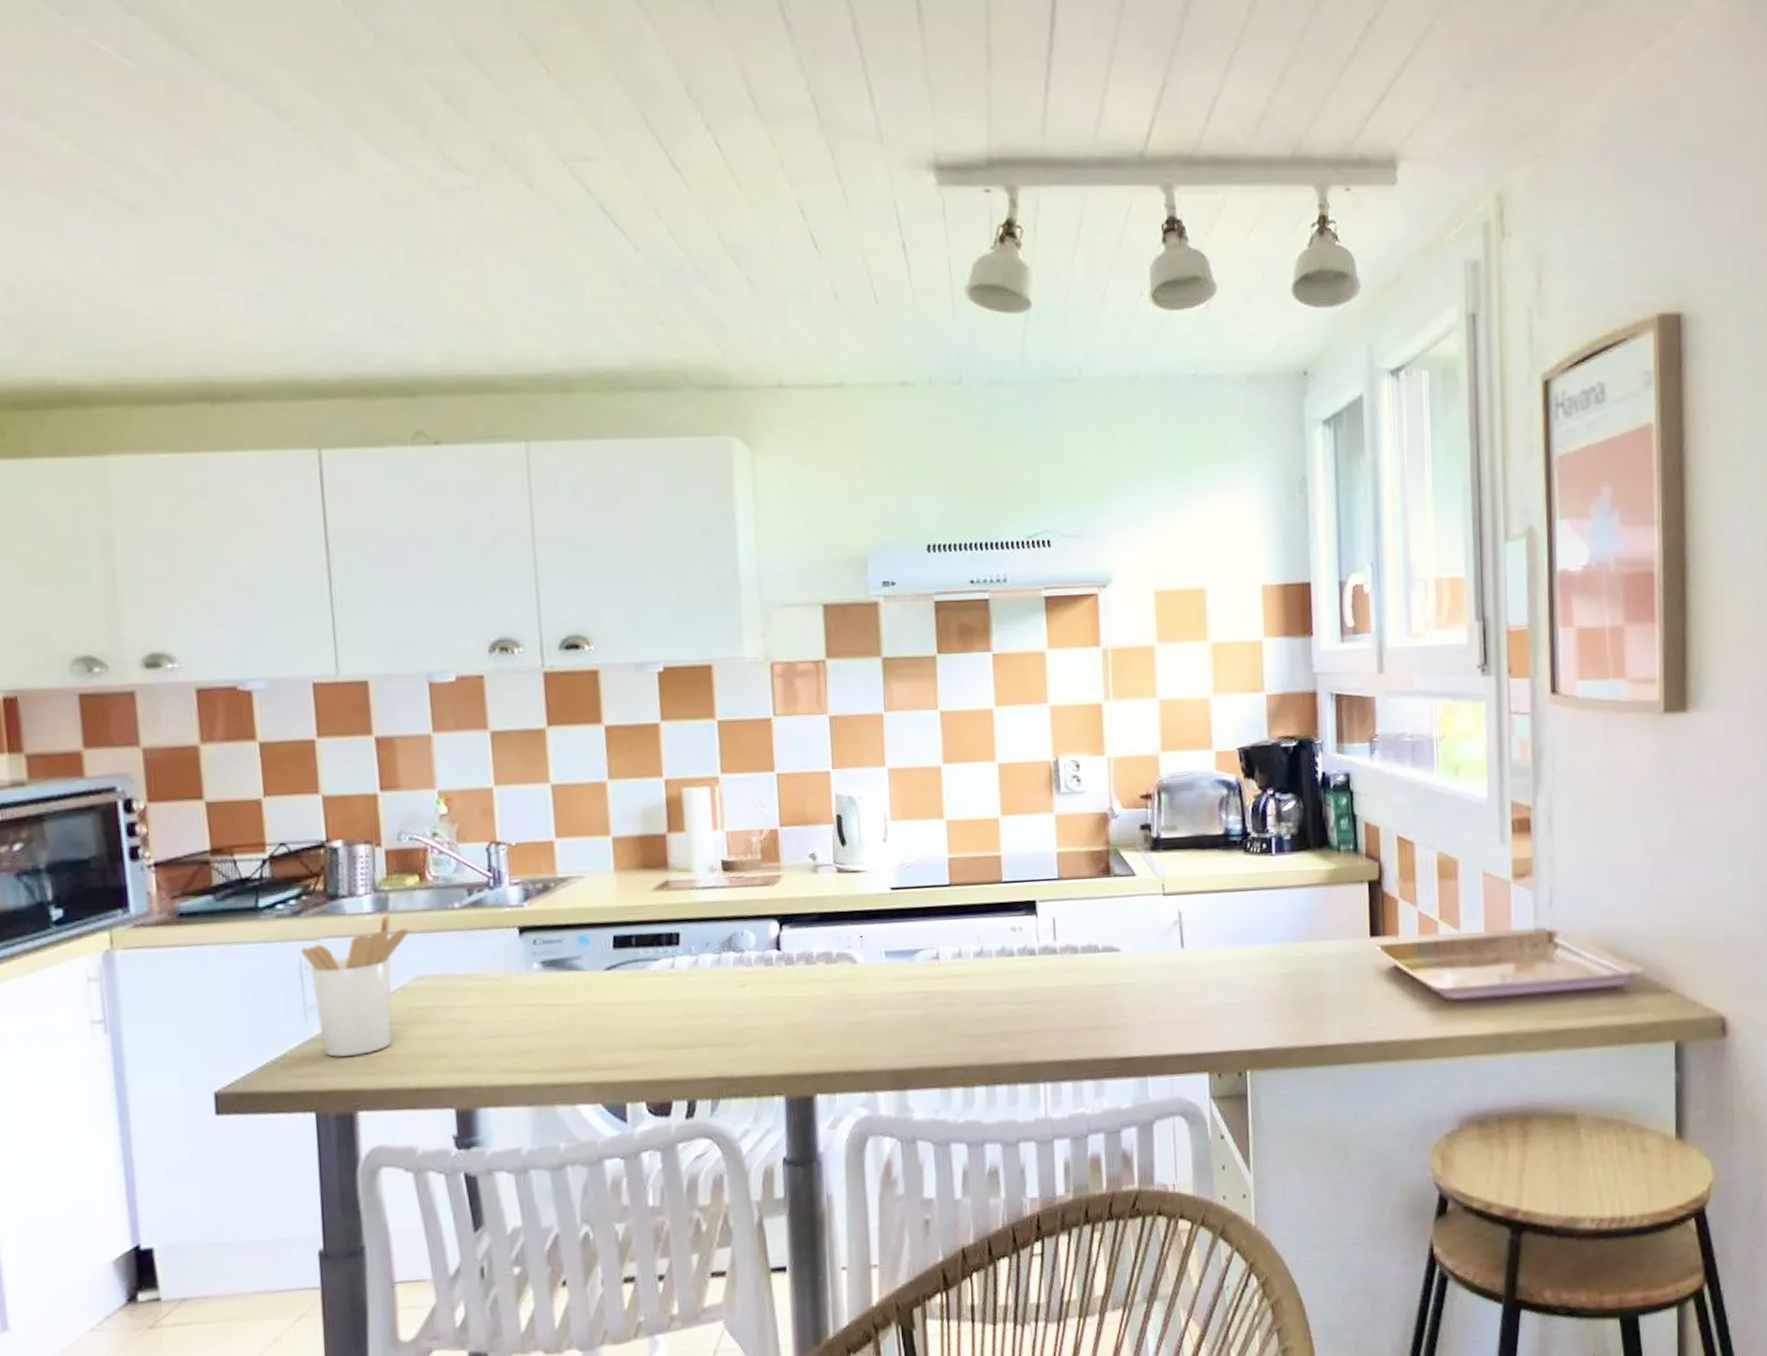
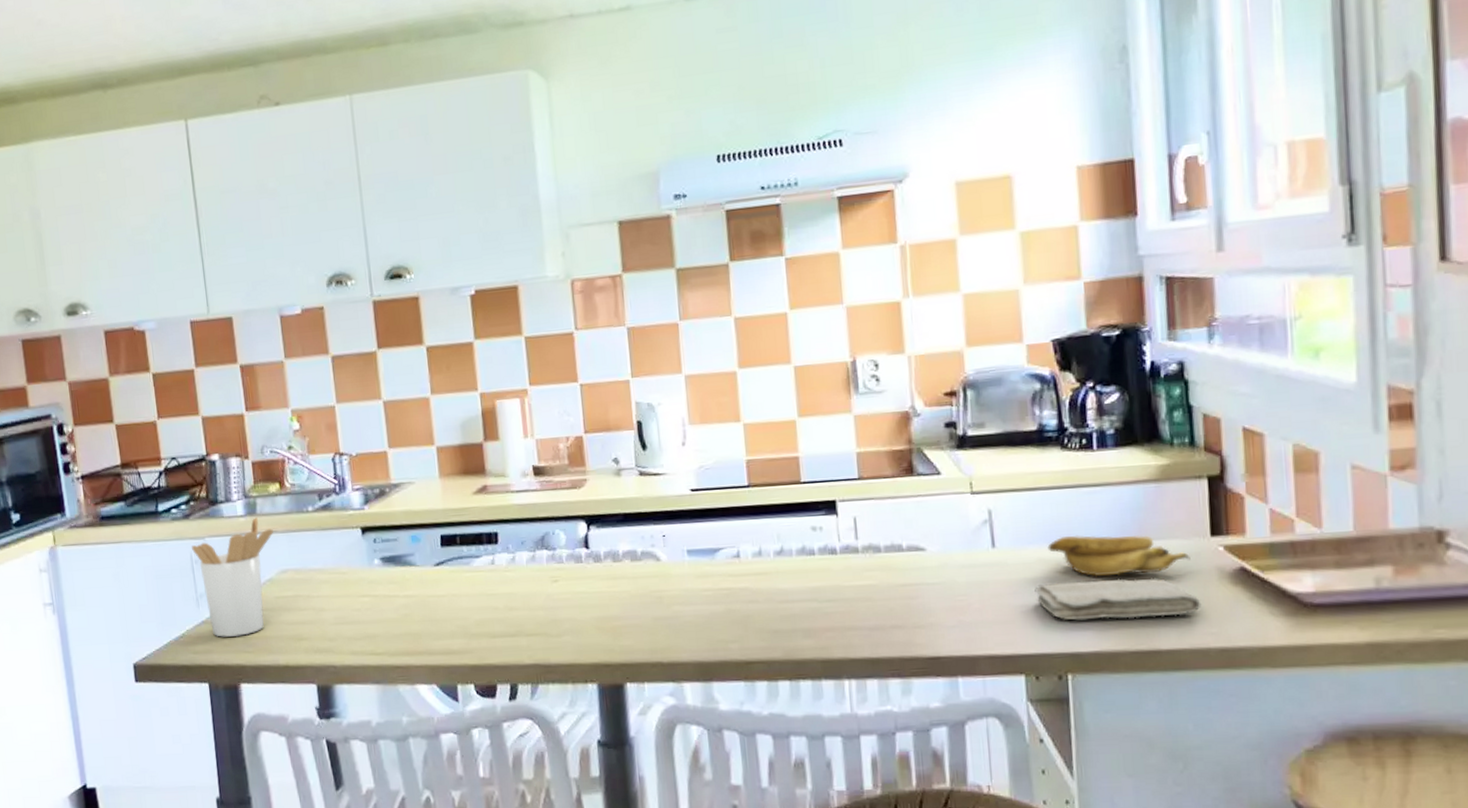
washcloth: none [1219,976,1362,1019] -> present [1035,577,1202,621]
banana: none [1231,935,1353,976] -> present [1047,535,1191,577]

